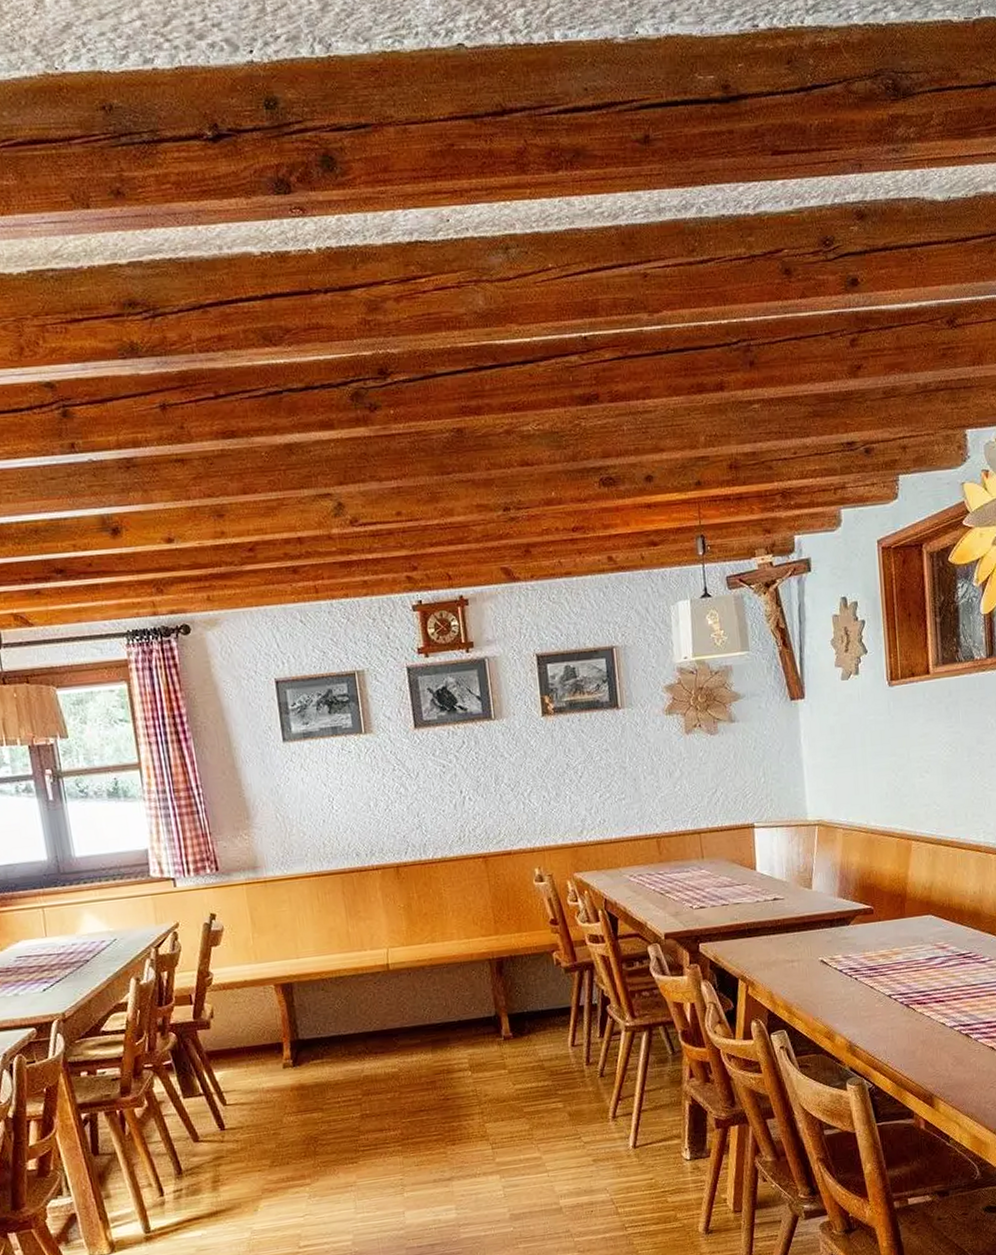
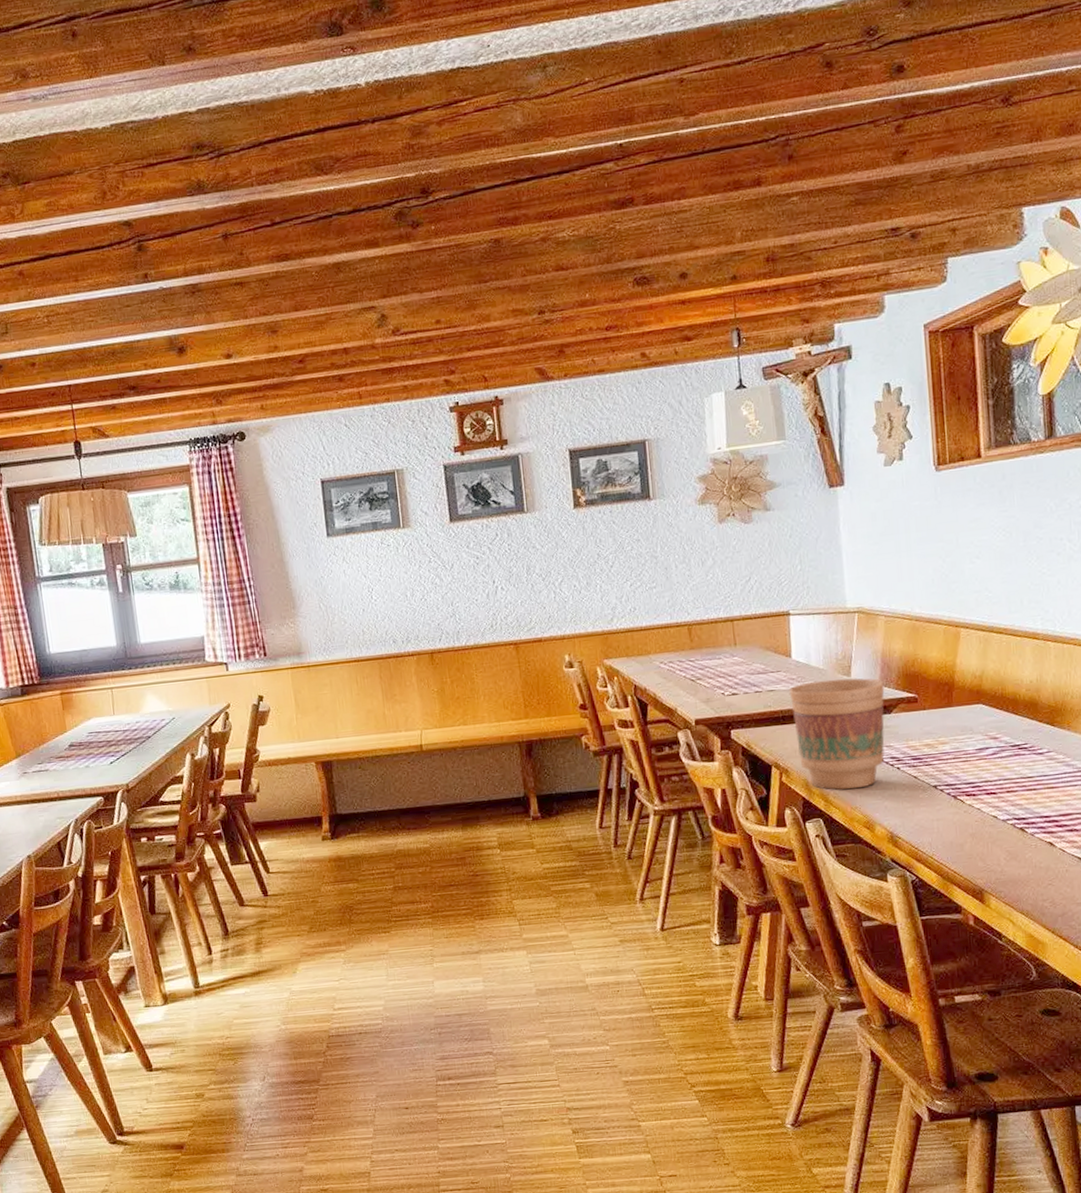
flower pot: none [754,890,844,1002] -> present [788,678,885,790]

